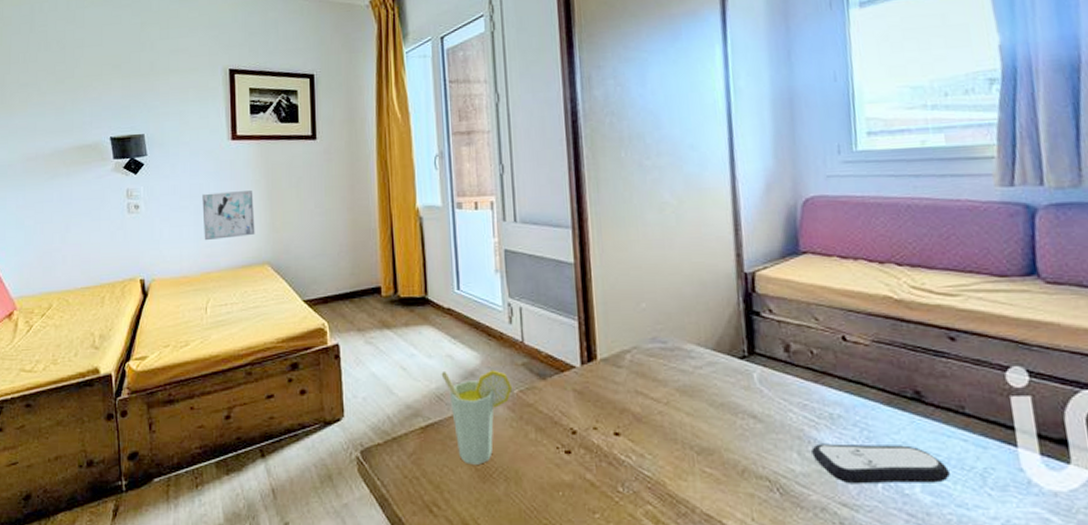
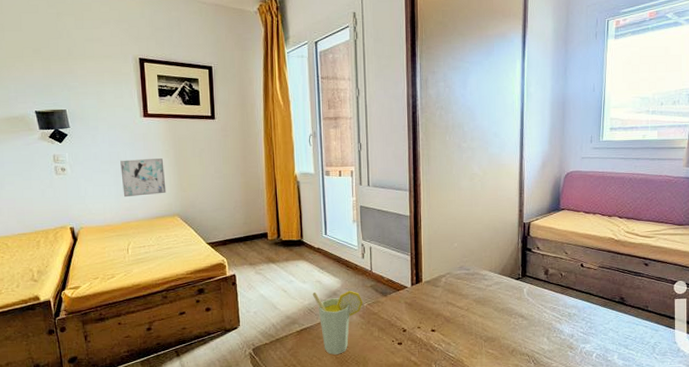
remote control: present [811,443,950,484] -> none [556,331,635,356]

